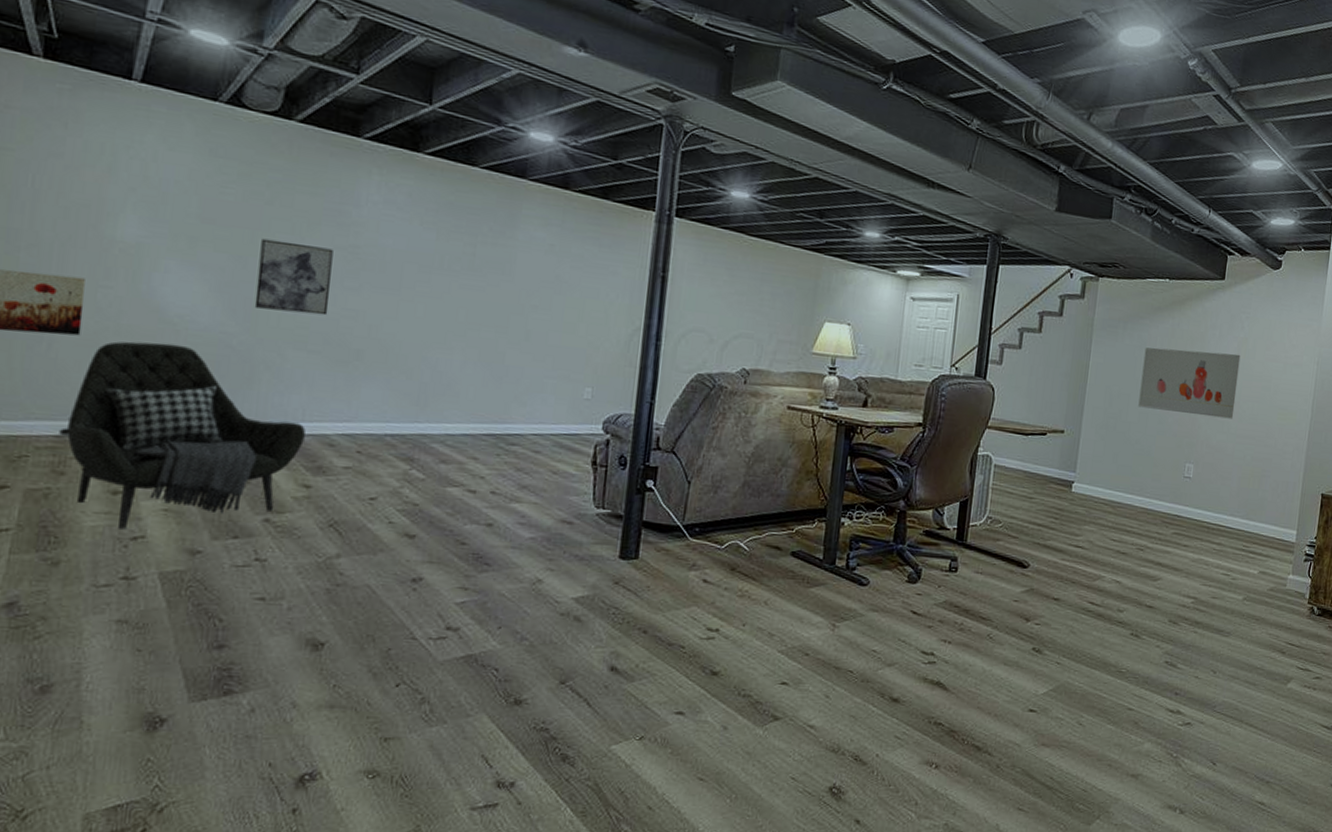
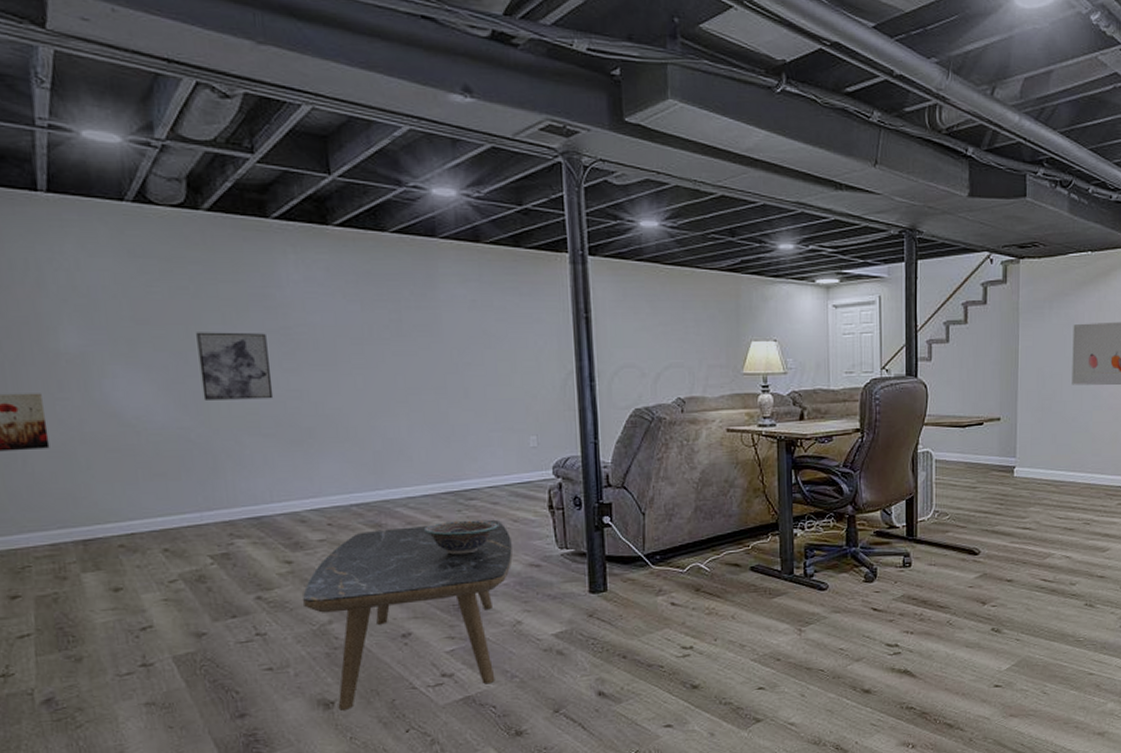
armchair: present [59,341,306,529] -> none [53,445,277,622]
coffee table: none [313,464,547,654] -> present [303,520,513,710]
decorative bowl: none [456,464,536,502] -> present [423,520,498,555]

